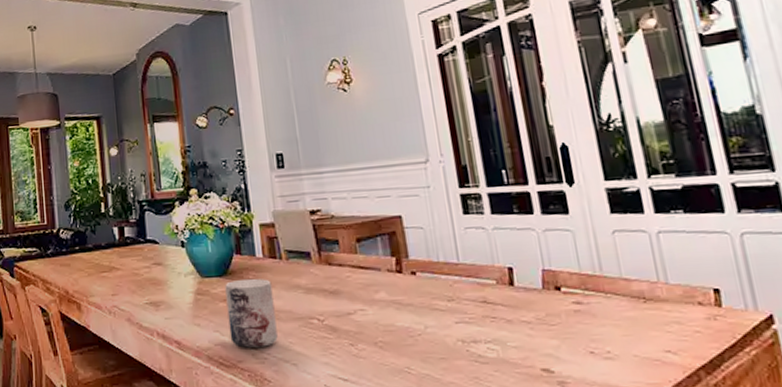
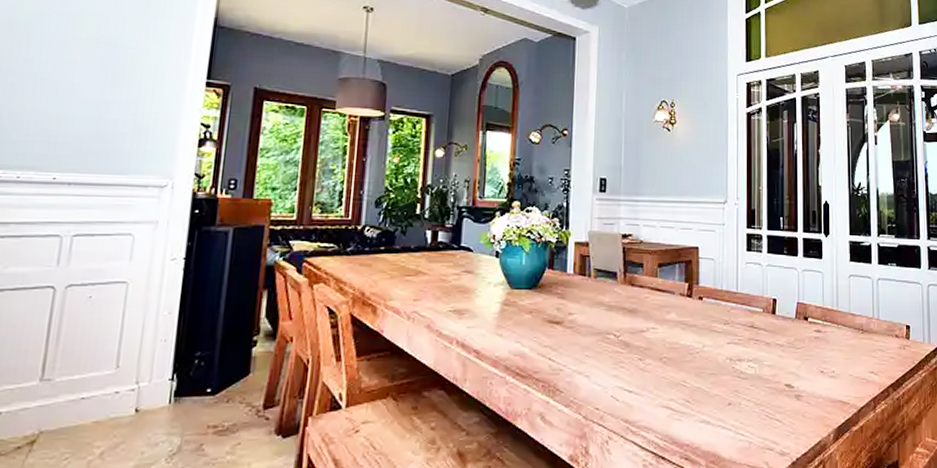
mug: present [225,278,278,348] -> none [530,293,578,359]

